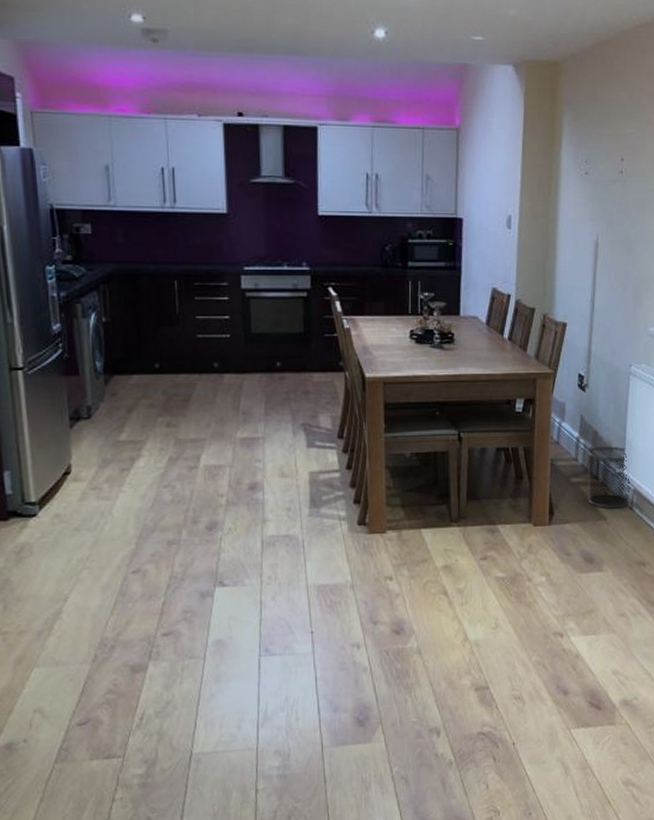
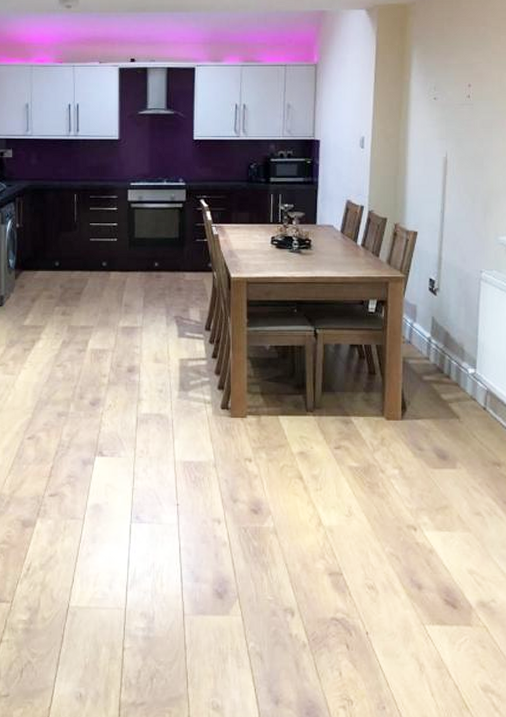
waste bin: present [587,445,631,509] -> none [439,346,484,408]

